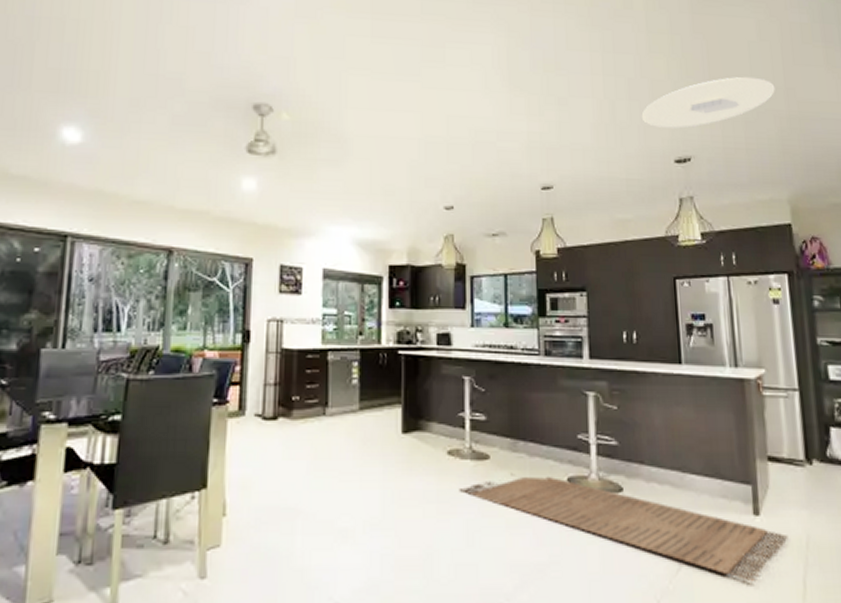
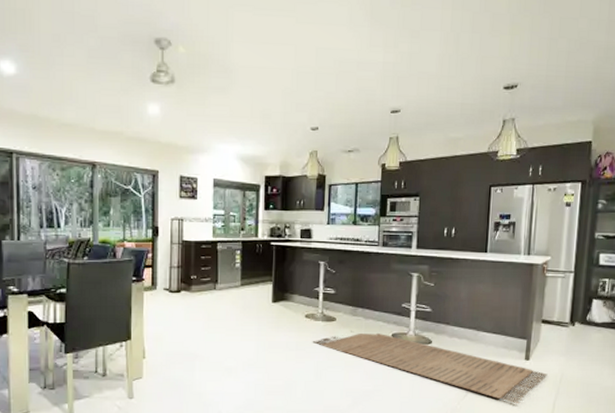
ceiling light: present [641,76,775,129] -> none [480,10,599,58]

